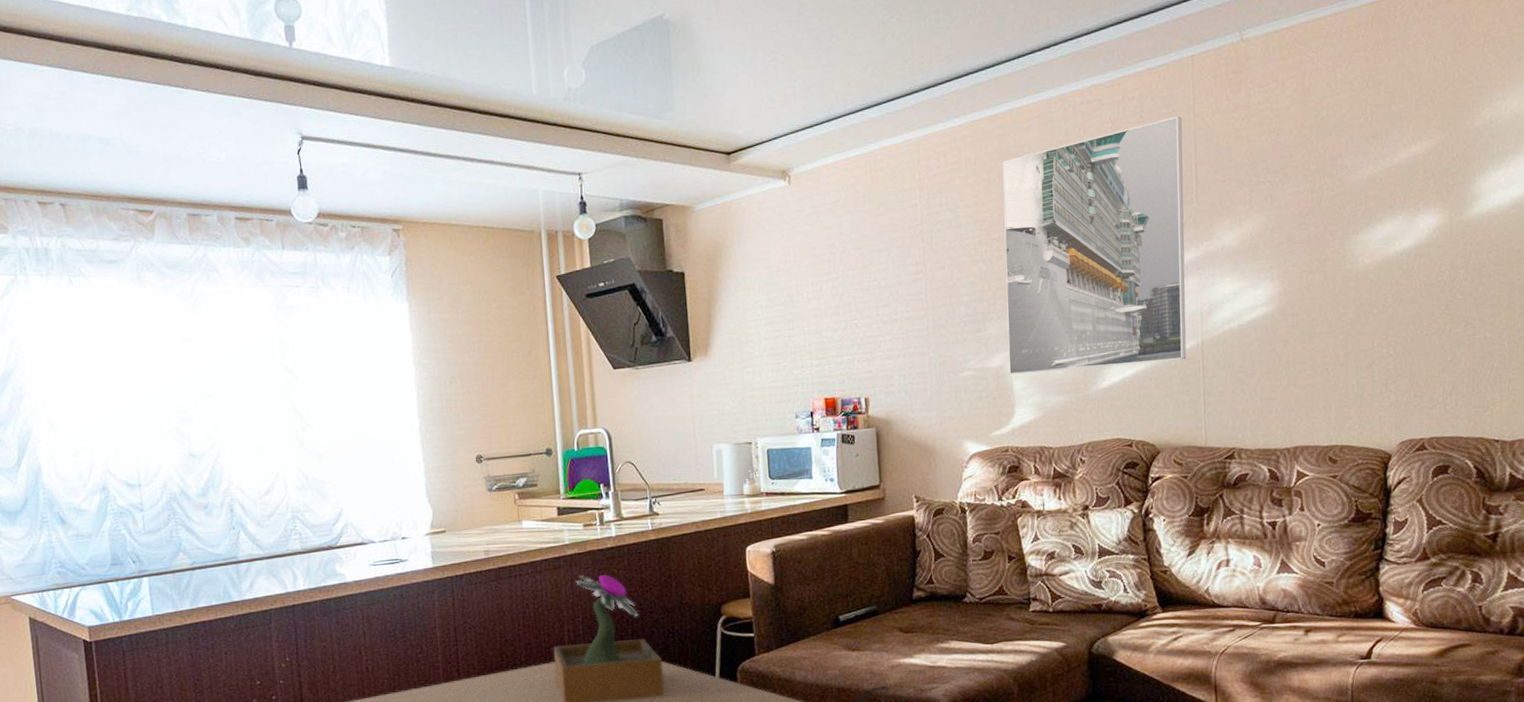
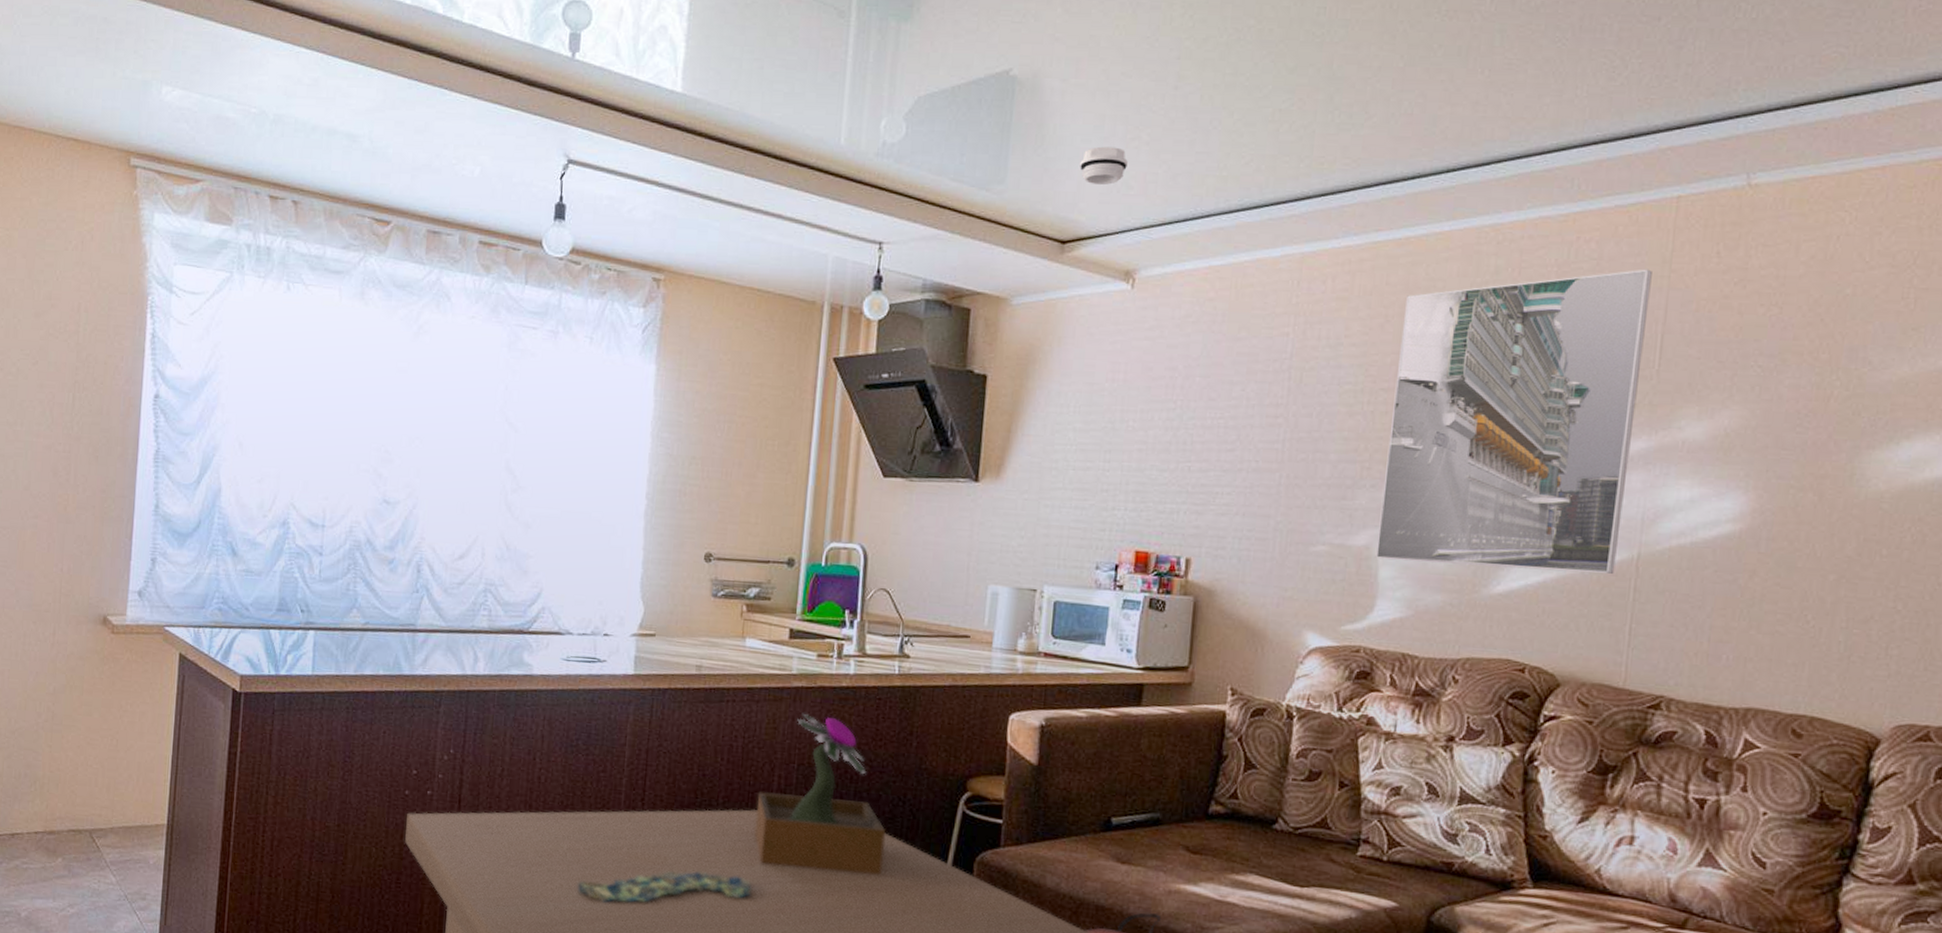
smoke detector: none [732,69,770,102] -> present [1080,146,1128,185]

